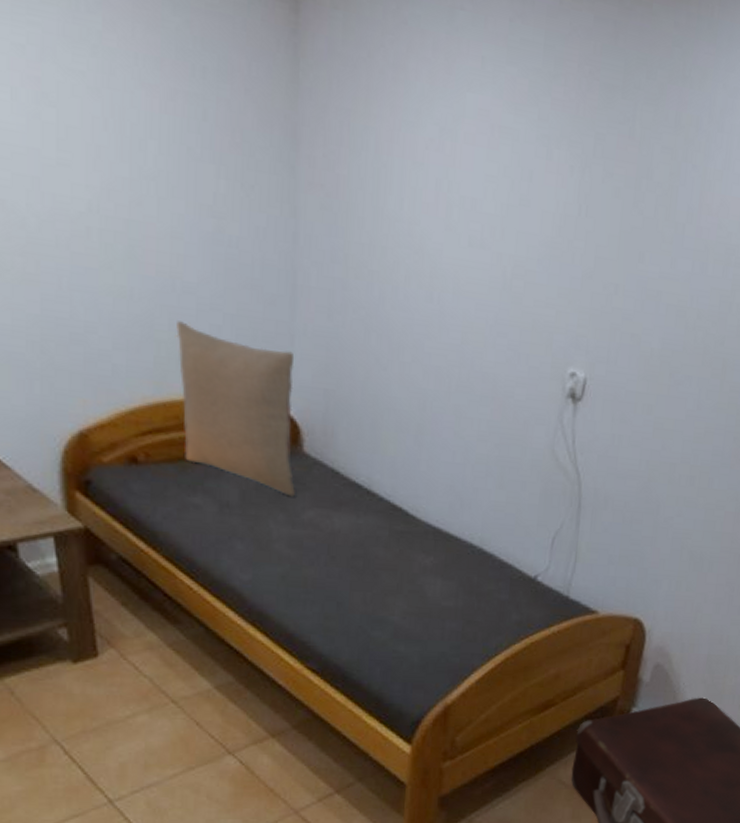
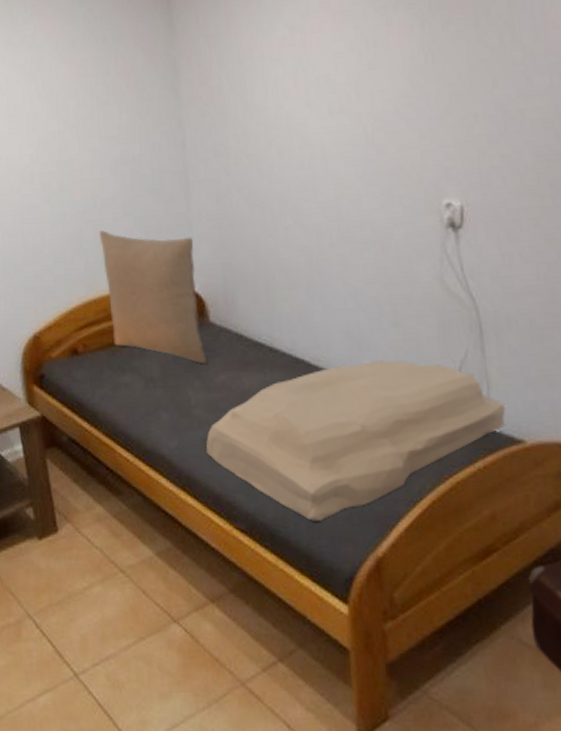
blanket: none [283,519,588,667] -> present [205,359,506,521]

